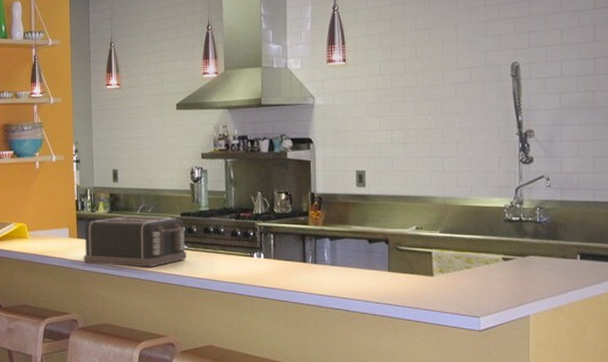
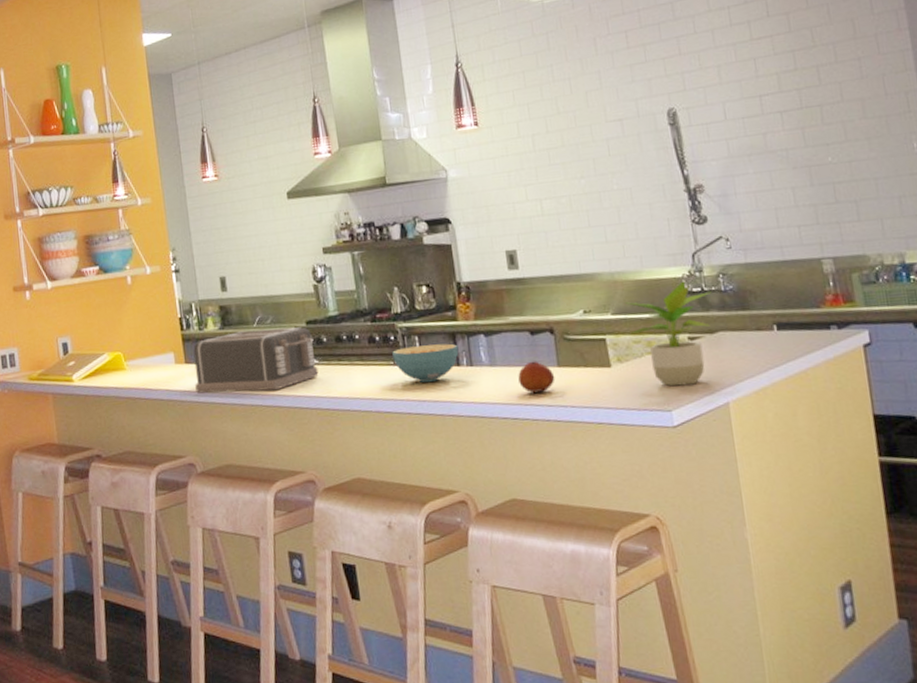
cereal bowl: none [250,243,306,273] -> present [392,343,459,382]
fruit: none [354,265,385,292] -> present [518,361,555,394]
potted plant: none [452,210,528,298] -> present [626,281,712,387]

